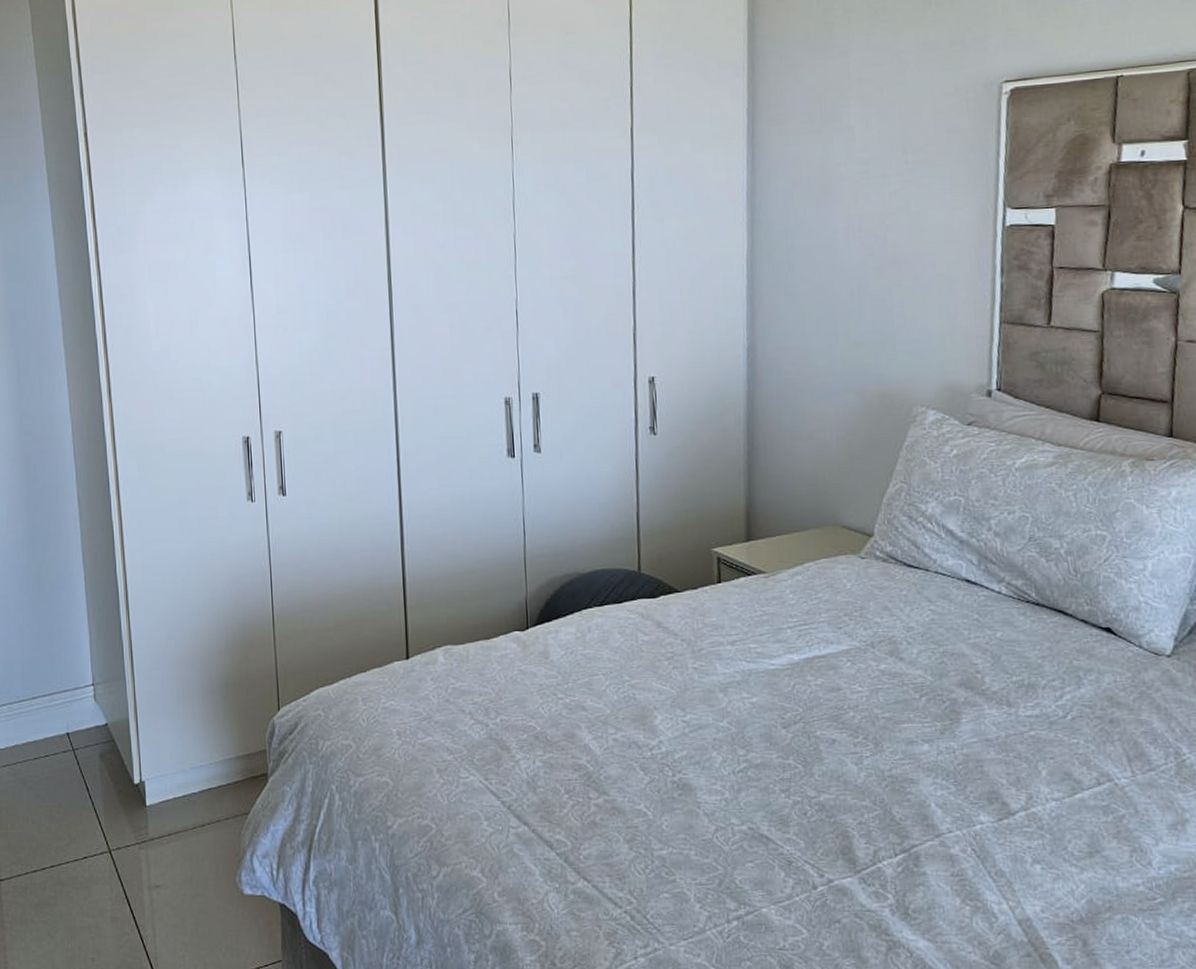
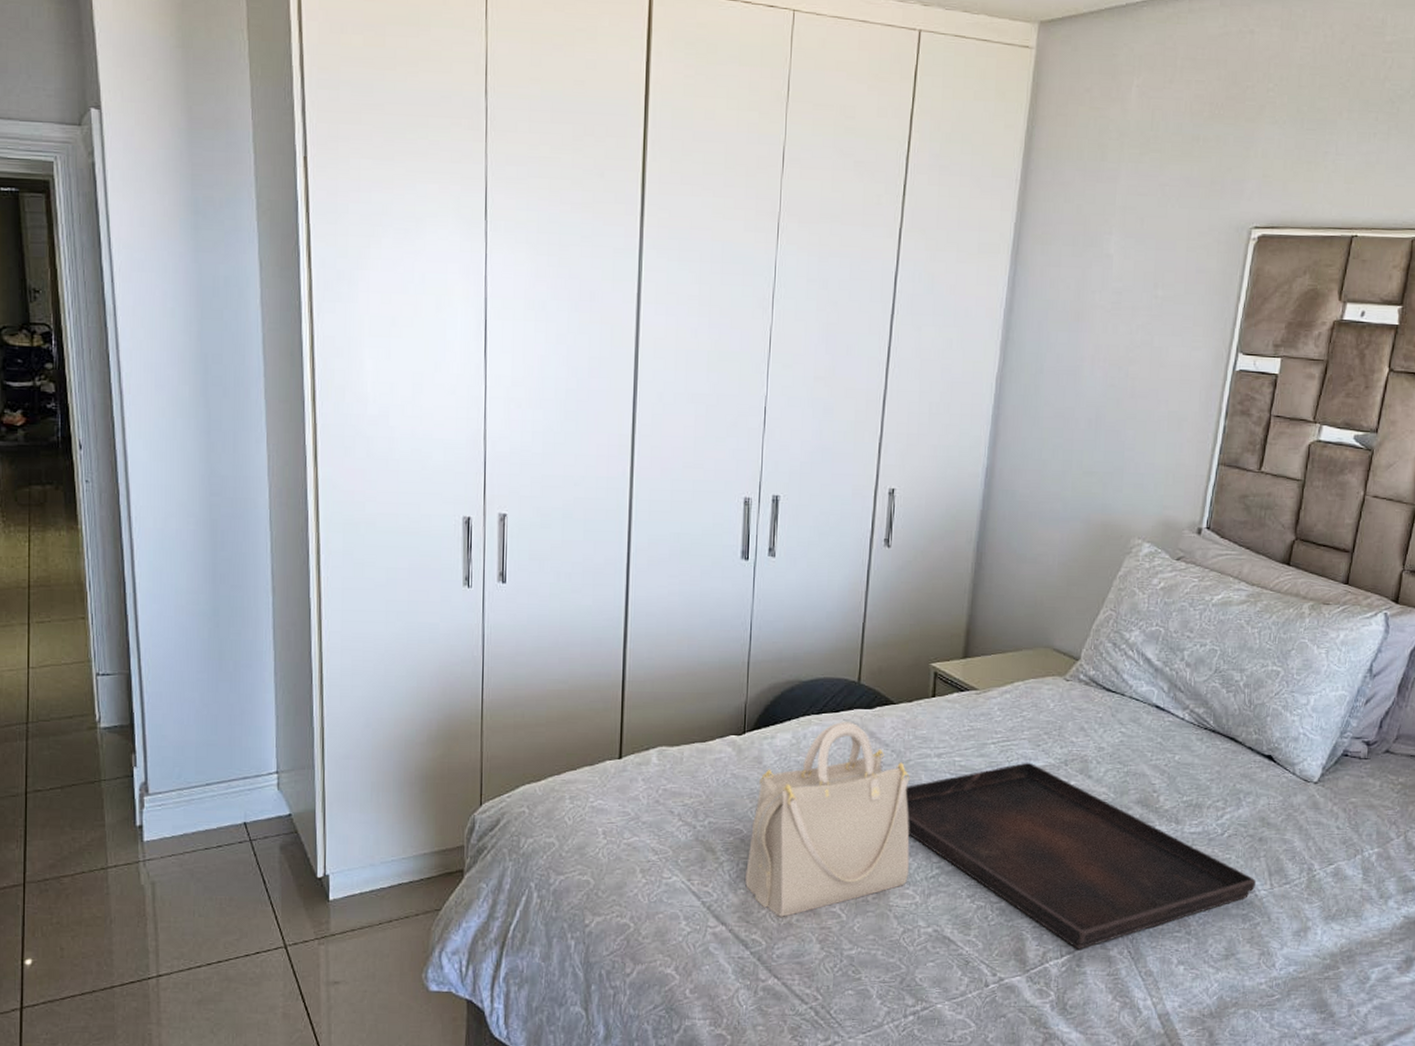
handbag: none [543,612,714,816] -> present [745,722,910,917]
serving tray: none [700,646,1114,847] -> present [905,762,1257,949]

